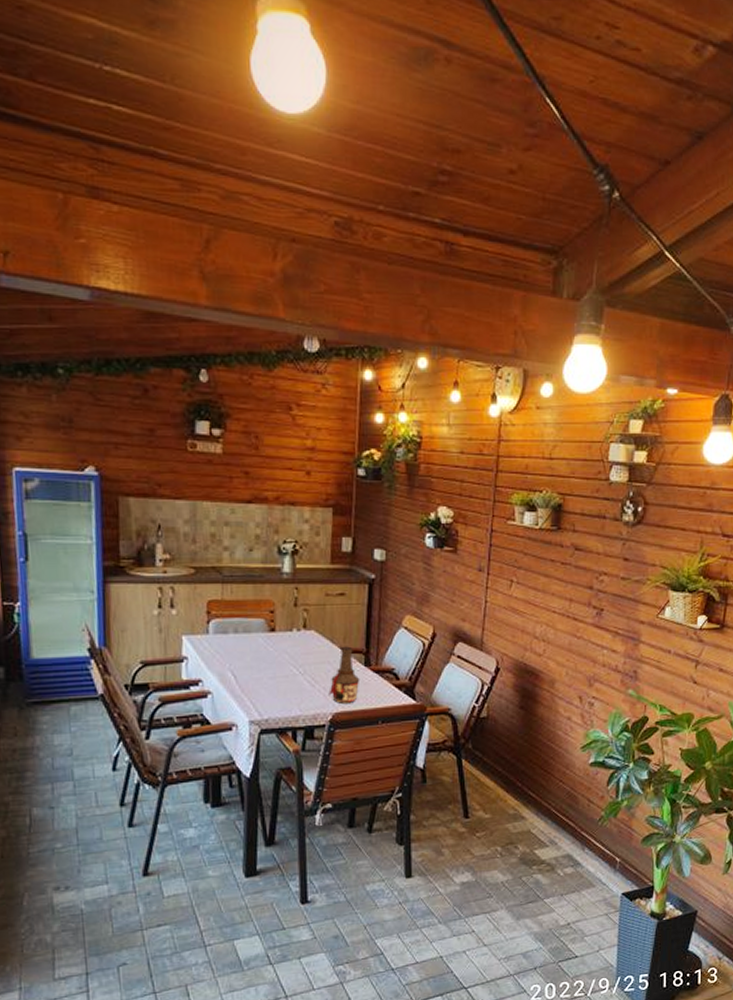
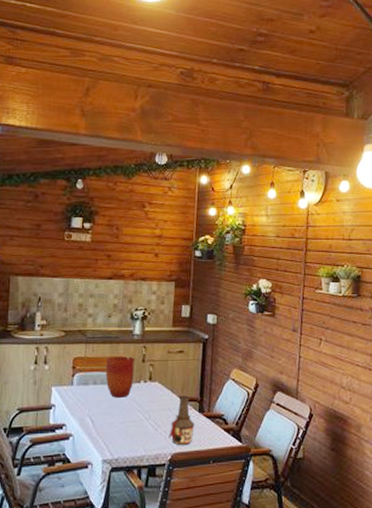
vase: none [249,599,285,649] -> present [106,356,134,398]

